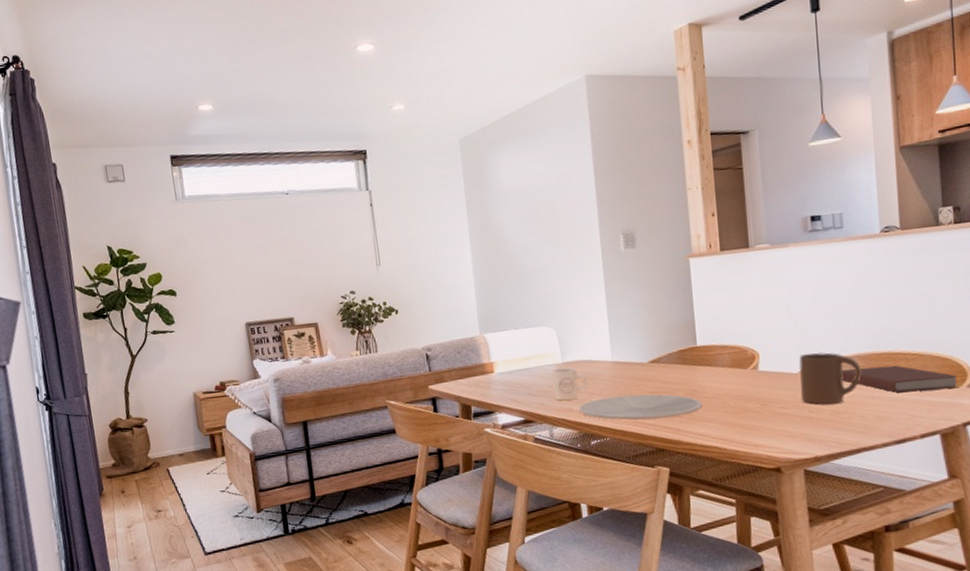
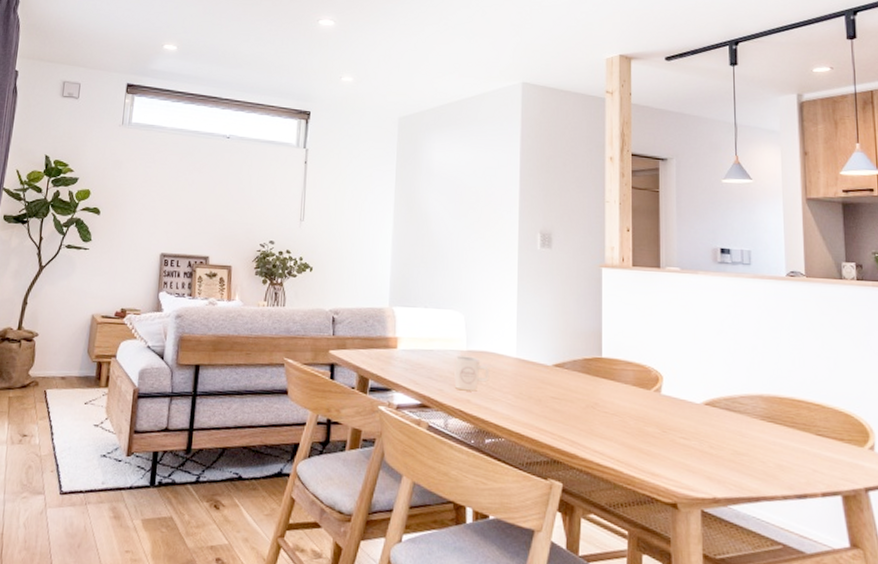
plate: present [578,394,703,421] -> none [477,394,602,429]
cup: present [798,352,861,405] -> none [701,385,764,443]
book: present [841,365,958,393] -> none [743,408,860,449]

